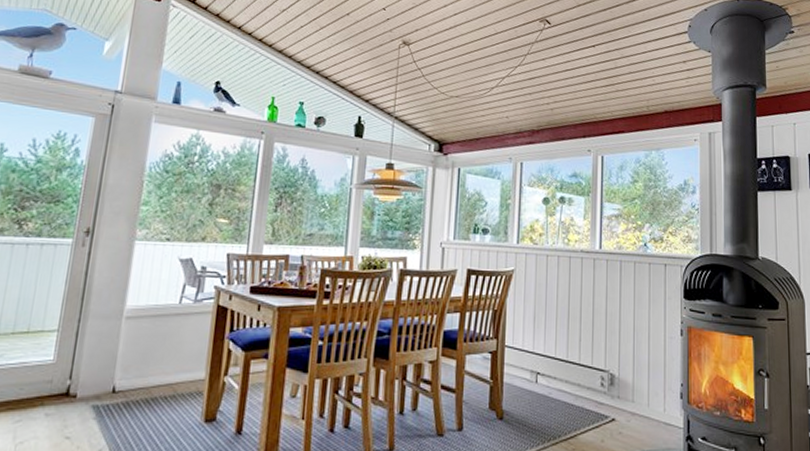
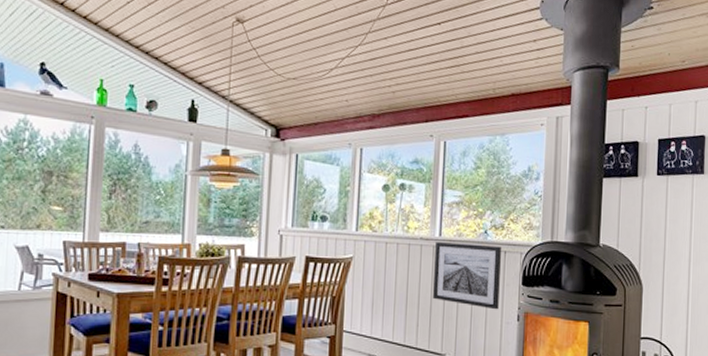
wall art: none [595,255,662,324] -> present [433,242,502,310]

